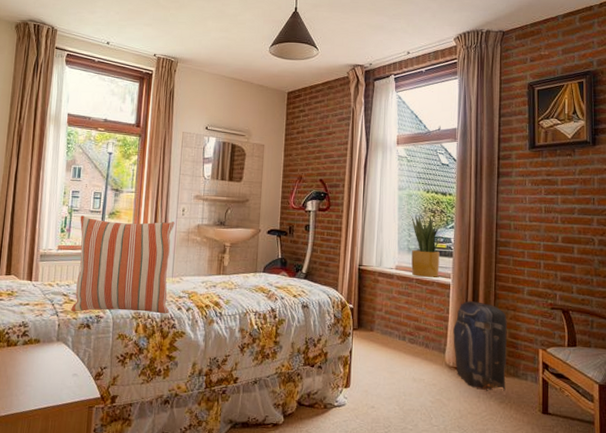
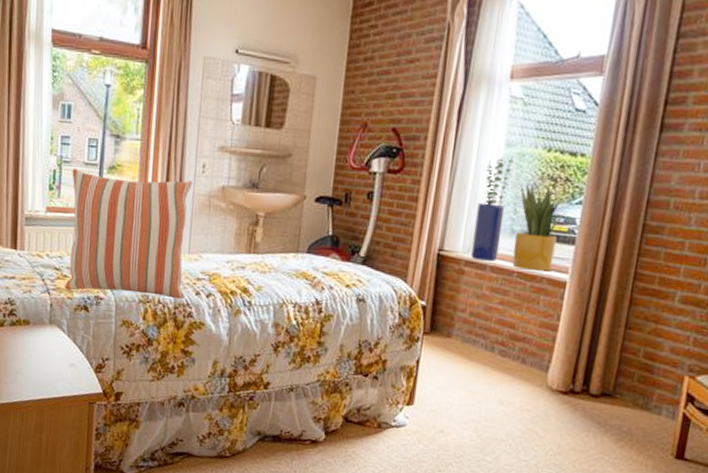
vase: none [382,195,405,273] -> present [471,154,514,263]
suitcase: present [453,301,507,390] -> none [560,305,644,425]

